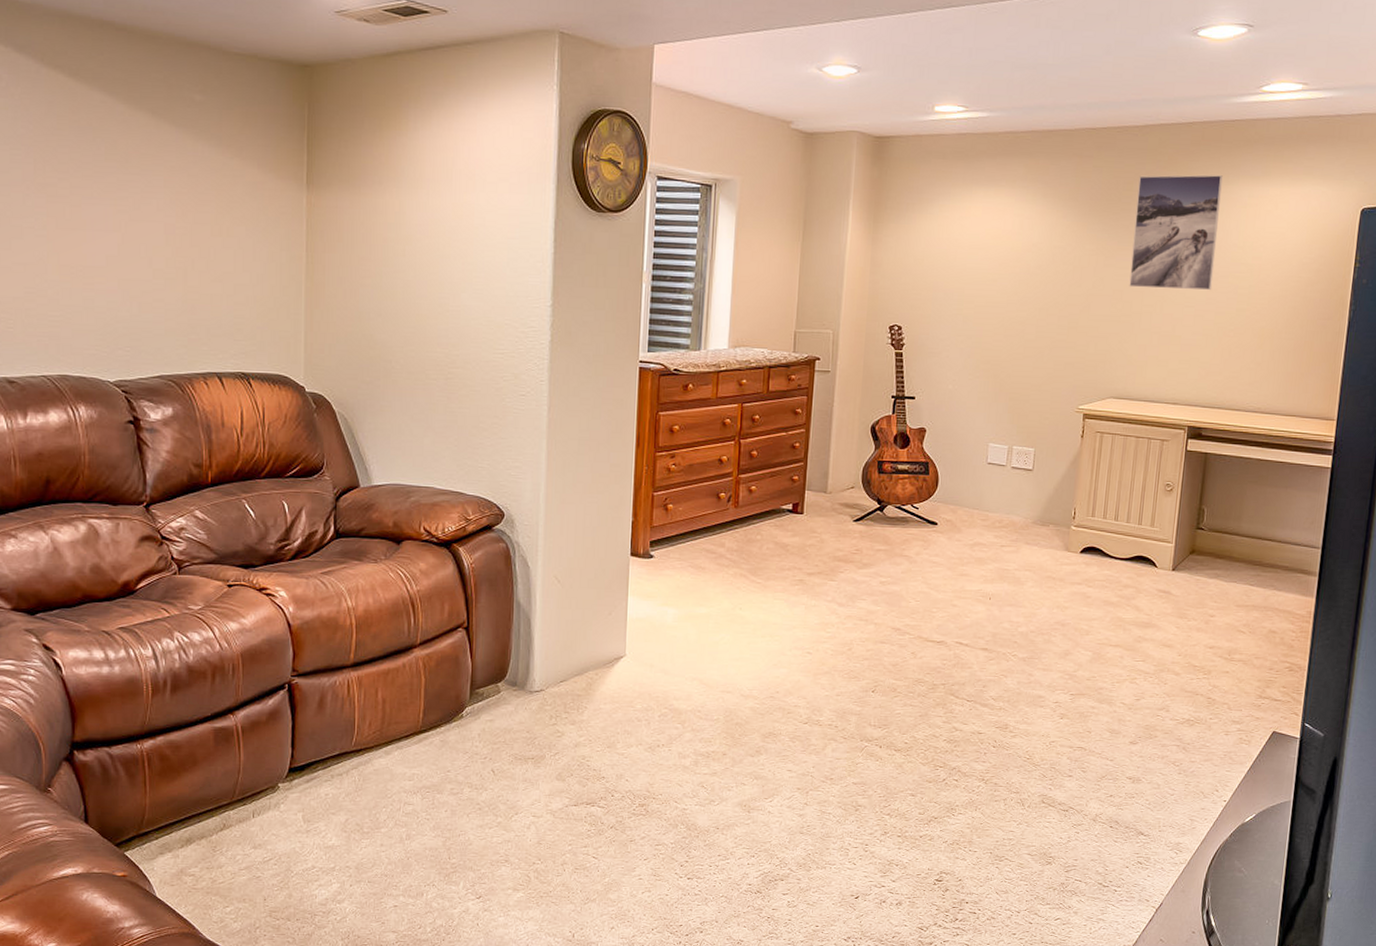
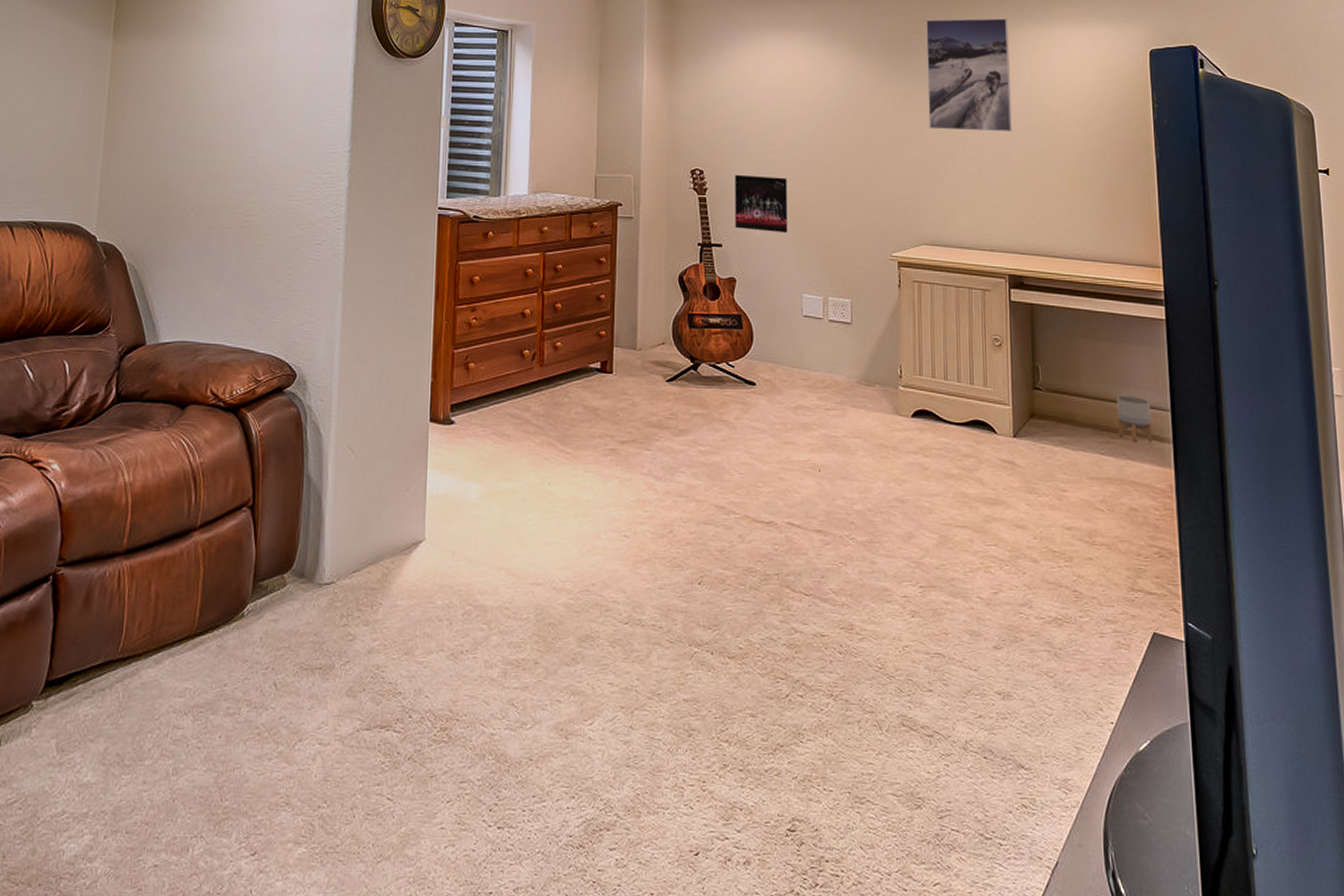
album cover: none [929,330,984,387] -> present [735,174,788,234]
planter: none [1269,534,1304,576] -> present [1116,395,1153,443]

